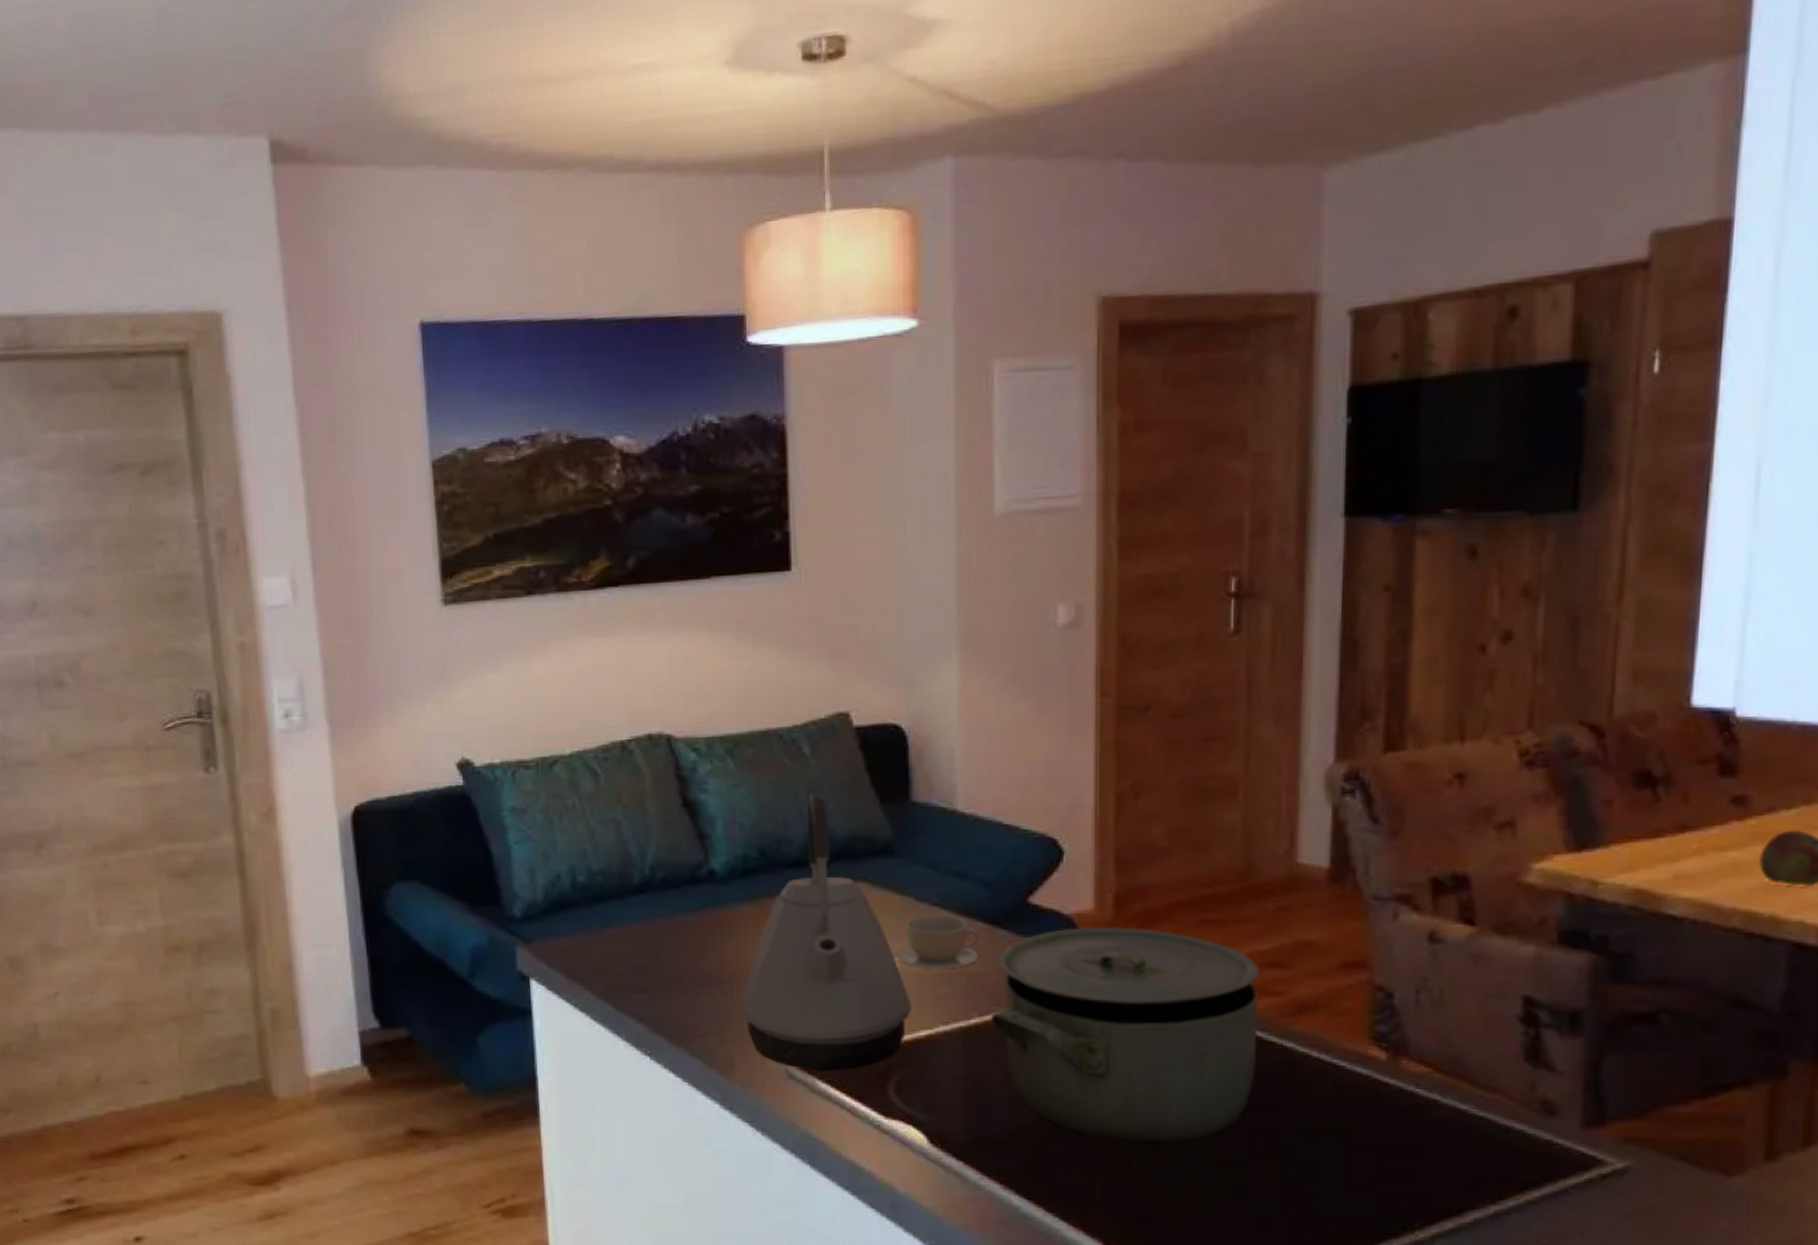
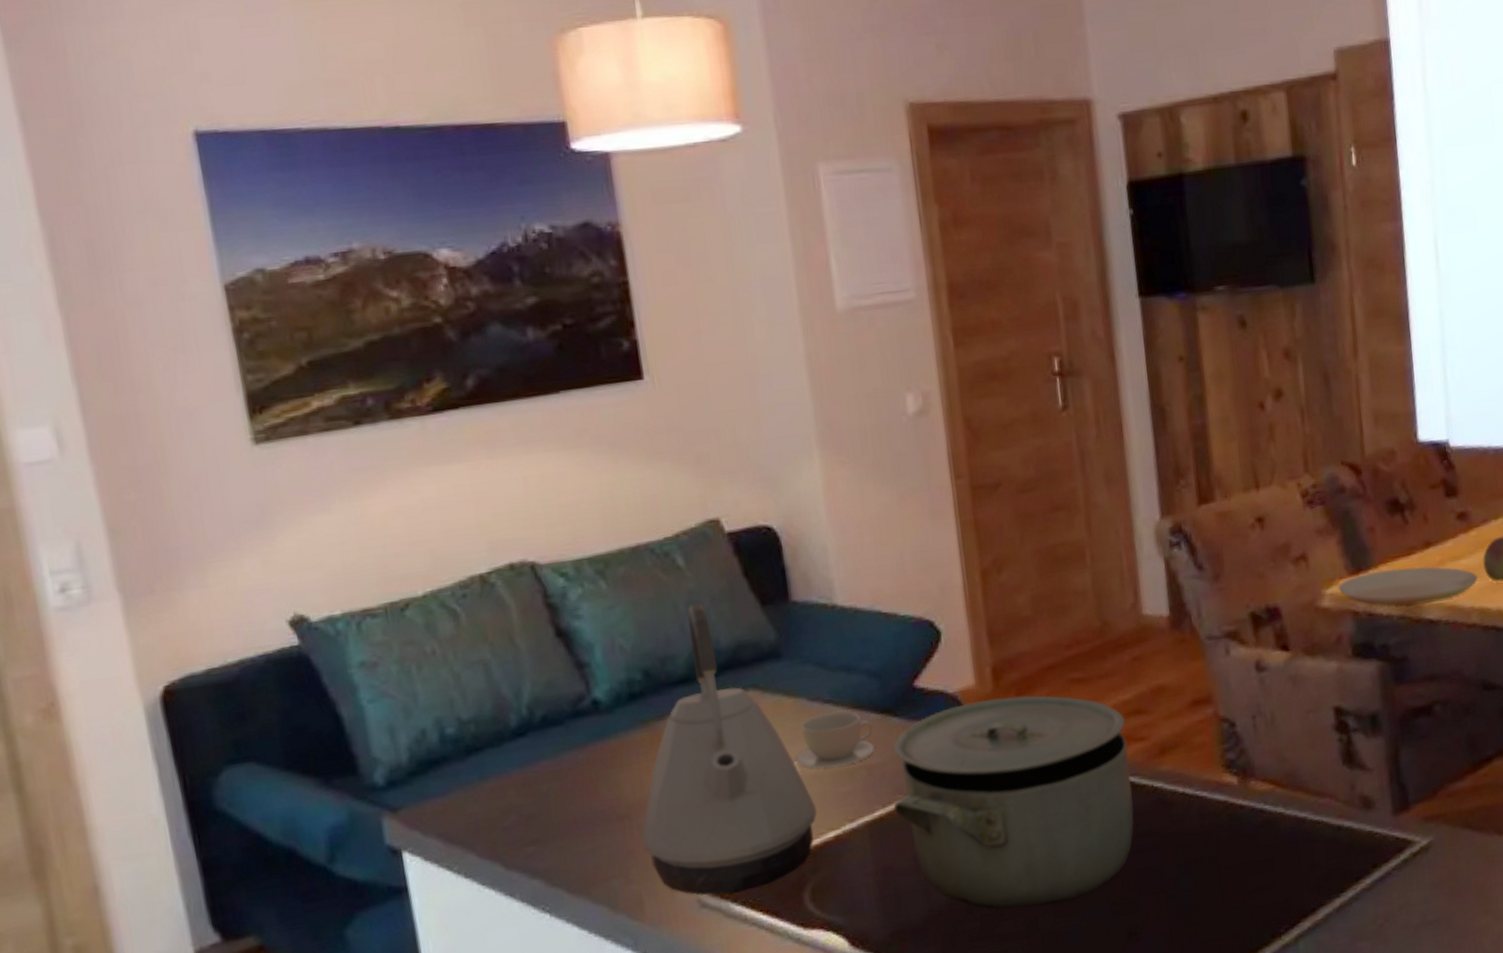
plate: none [1551,850,1749,895] -> present [1338,567,1478,606]

